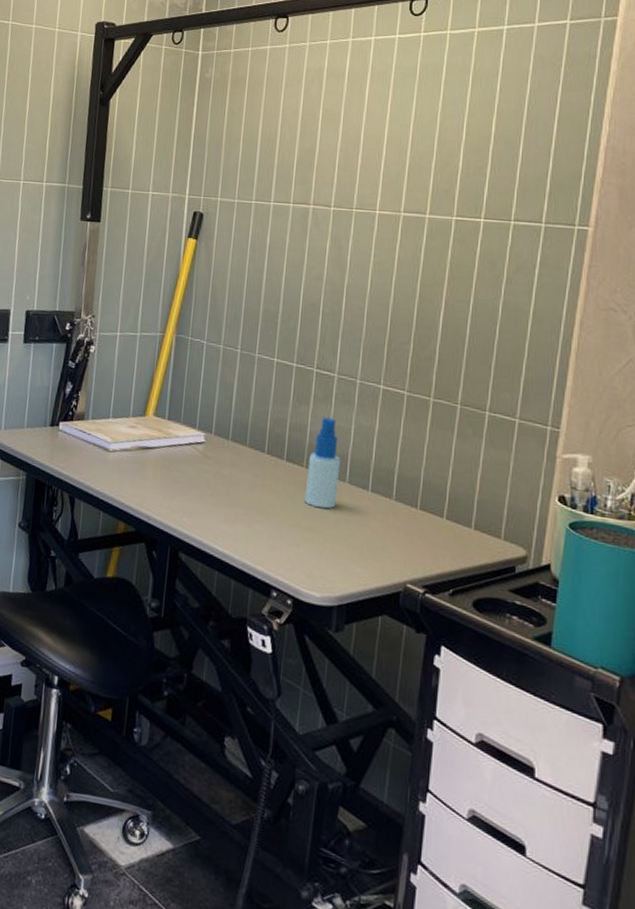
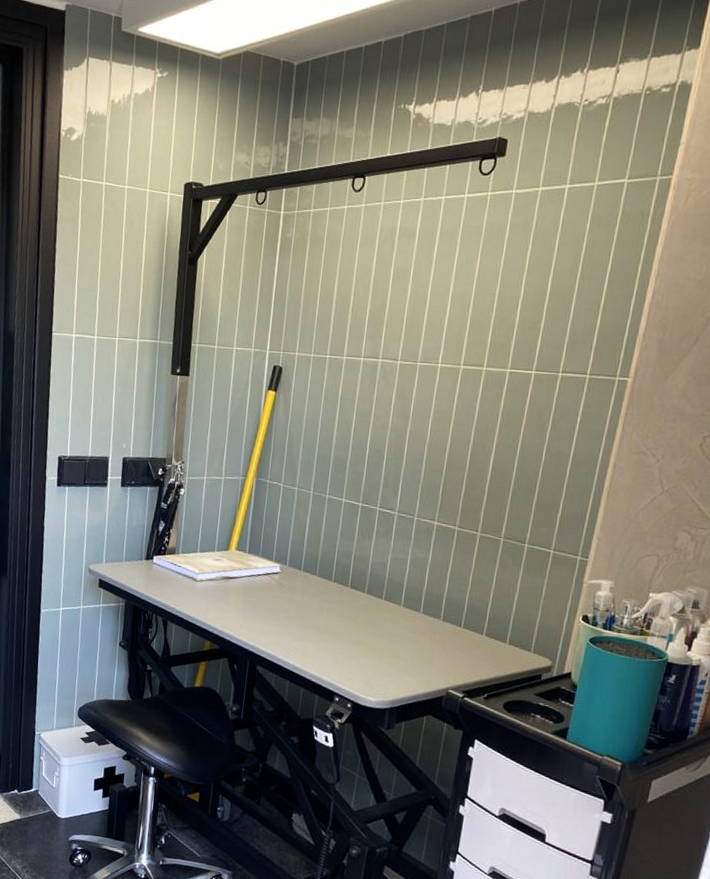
spray bottle: present [305,417,341,509] -> none [365,550,398,628]

